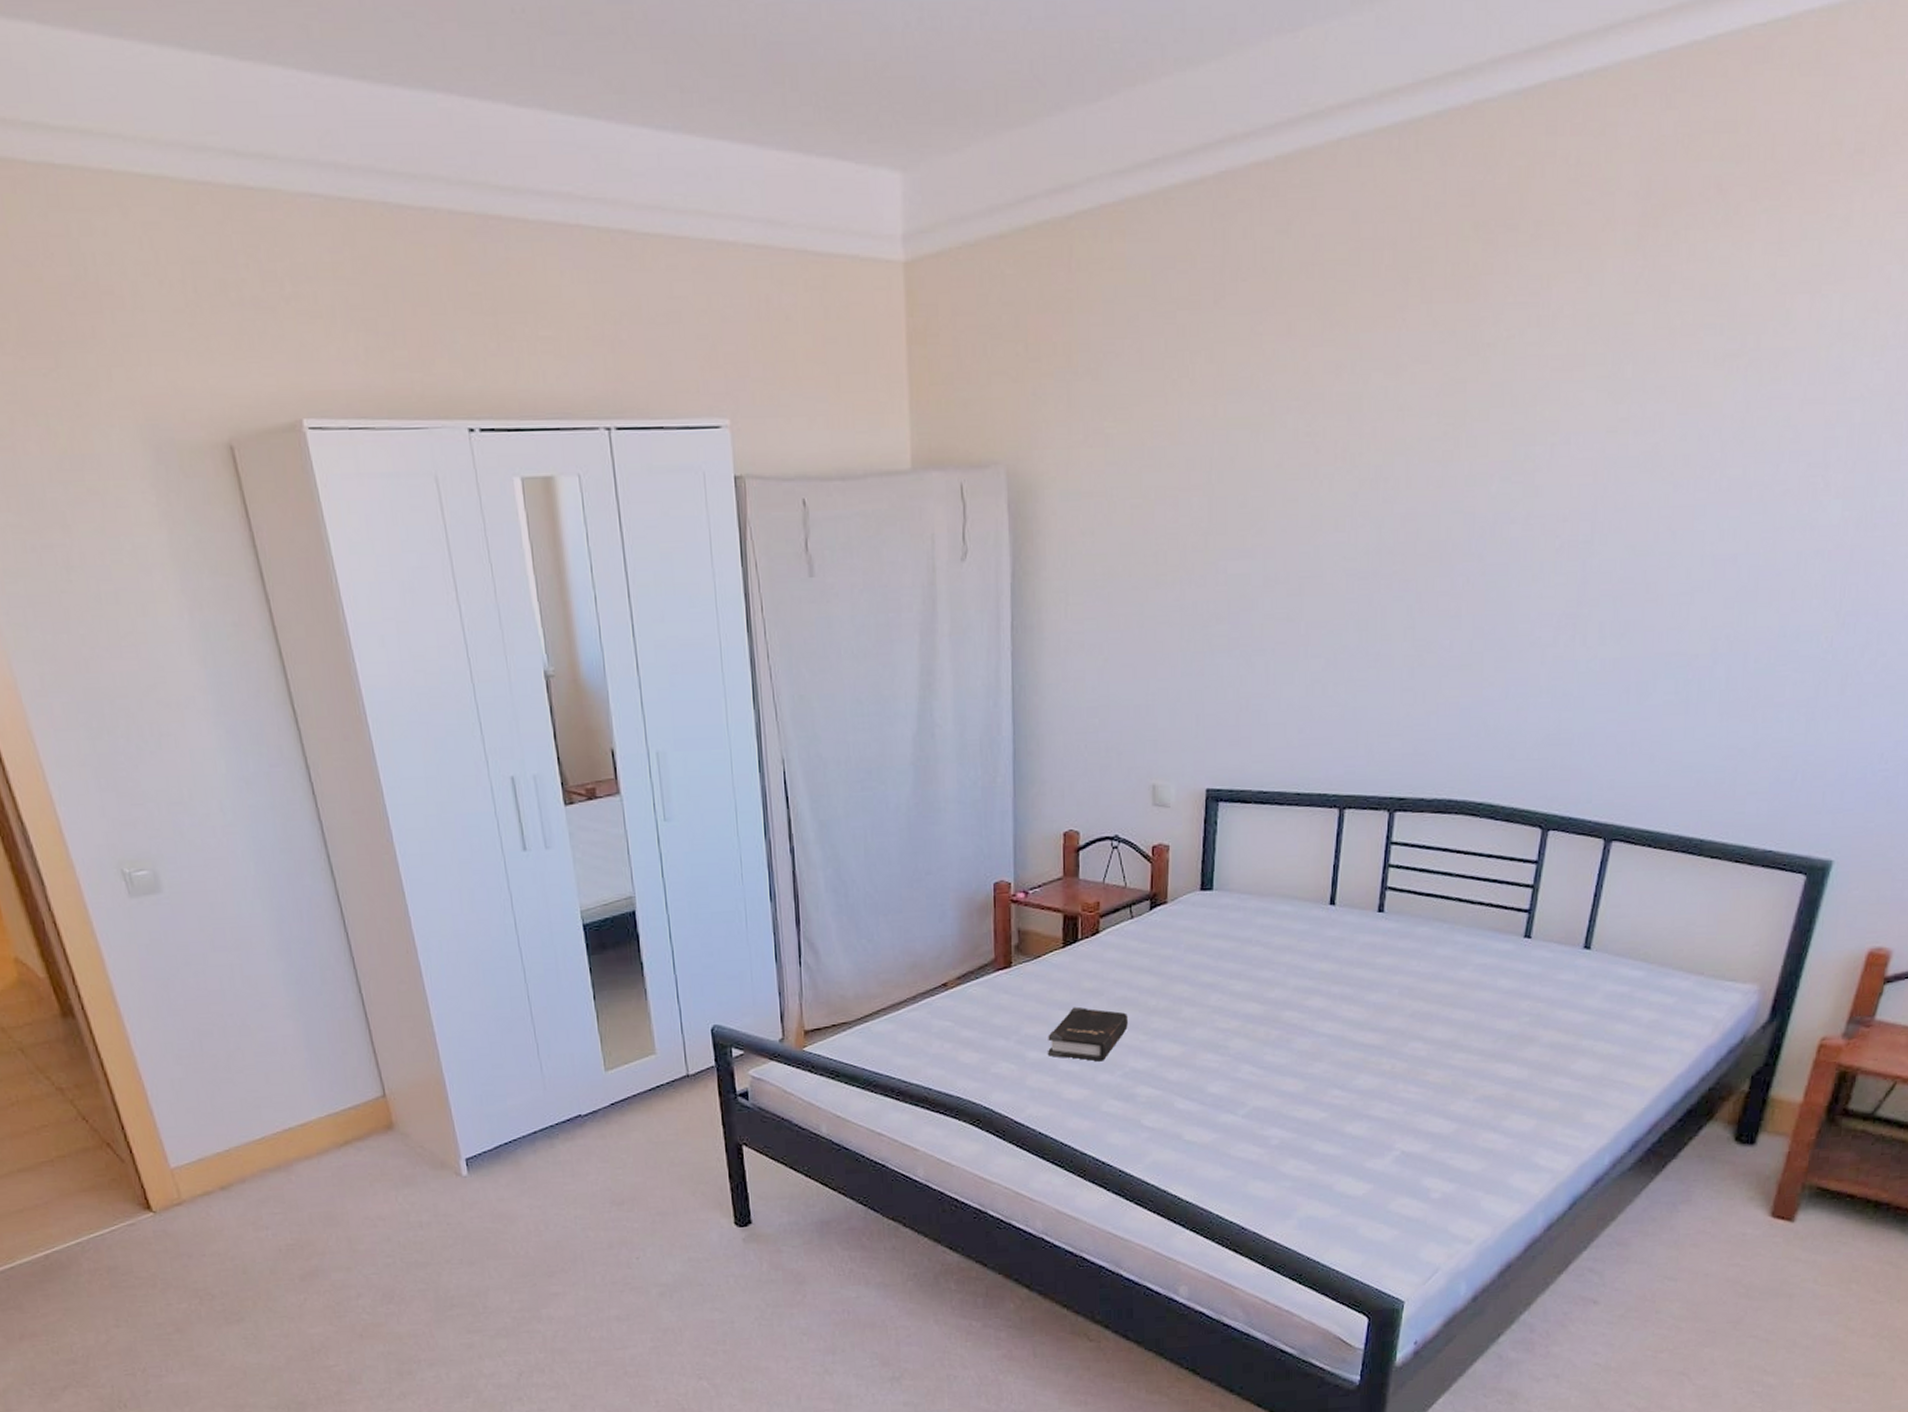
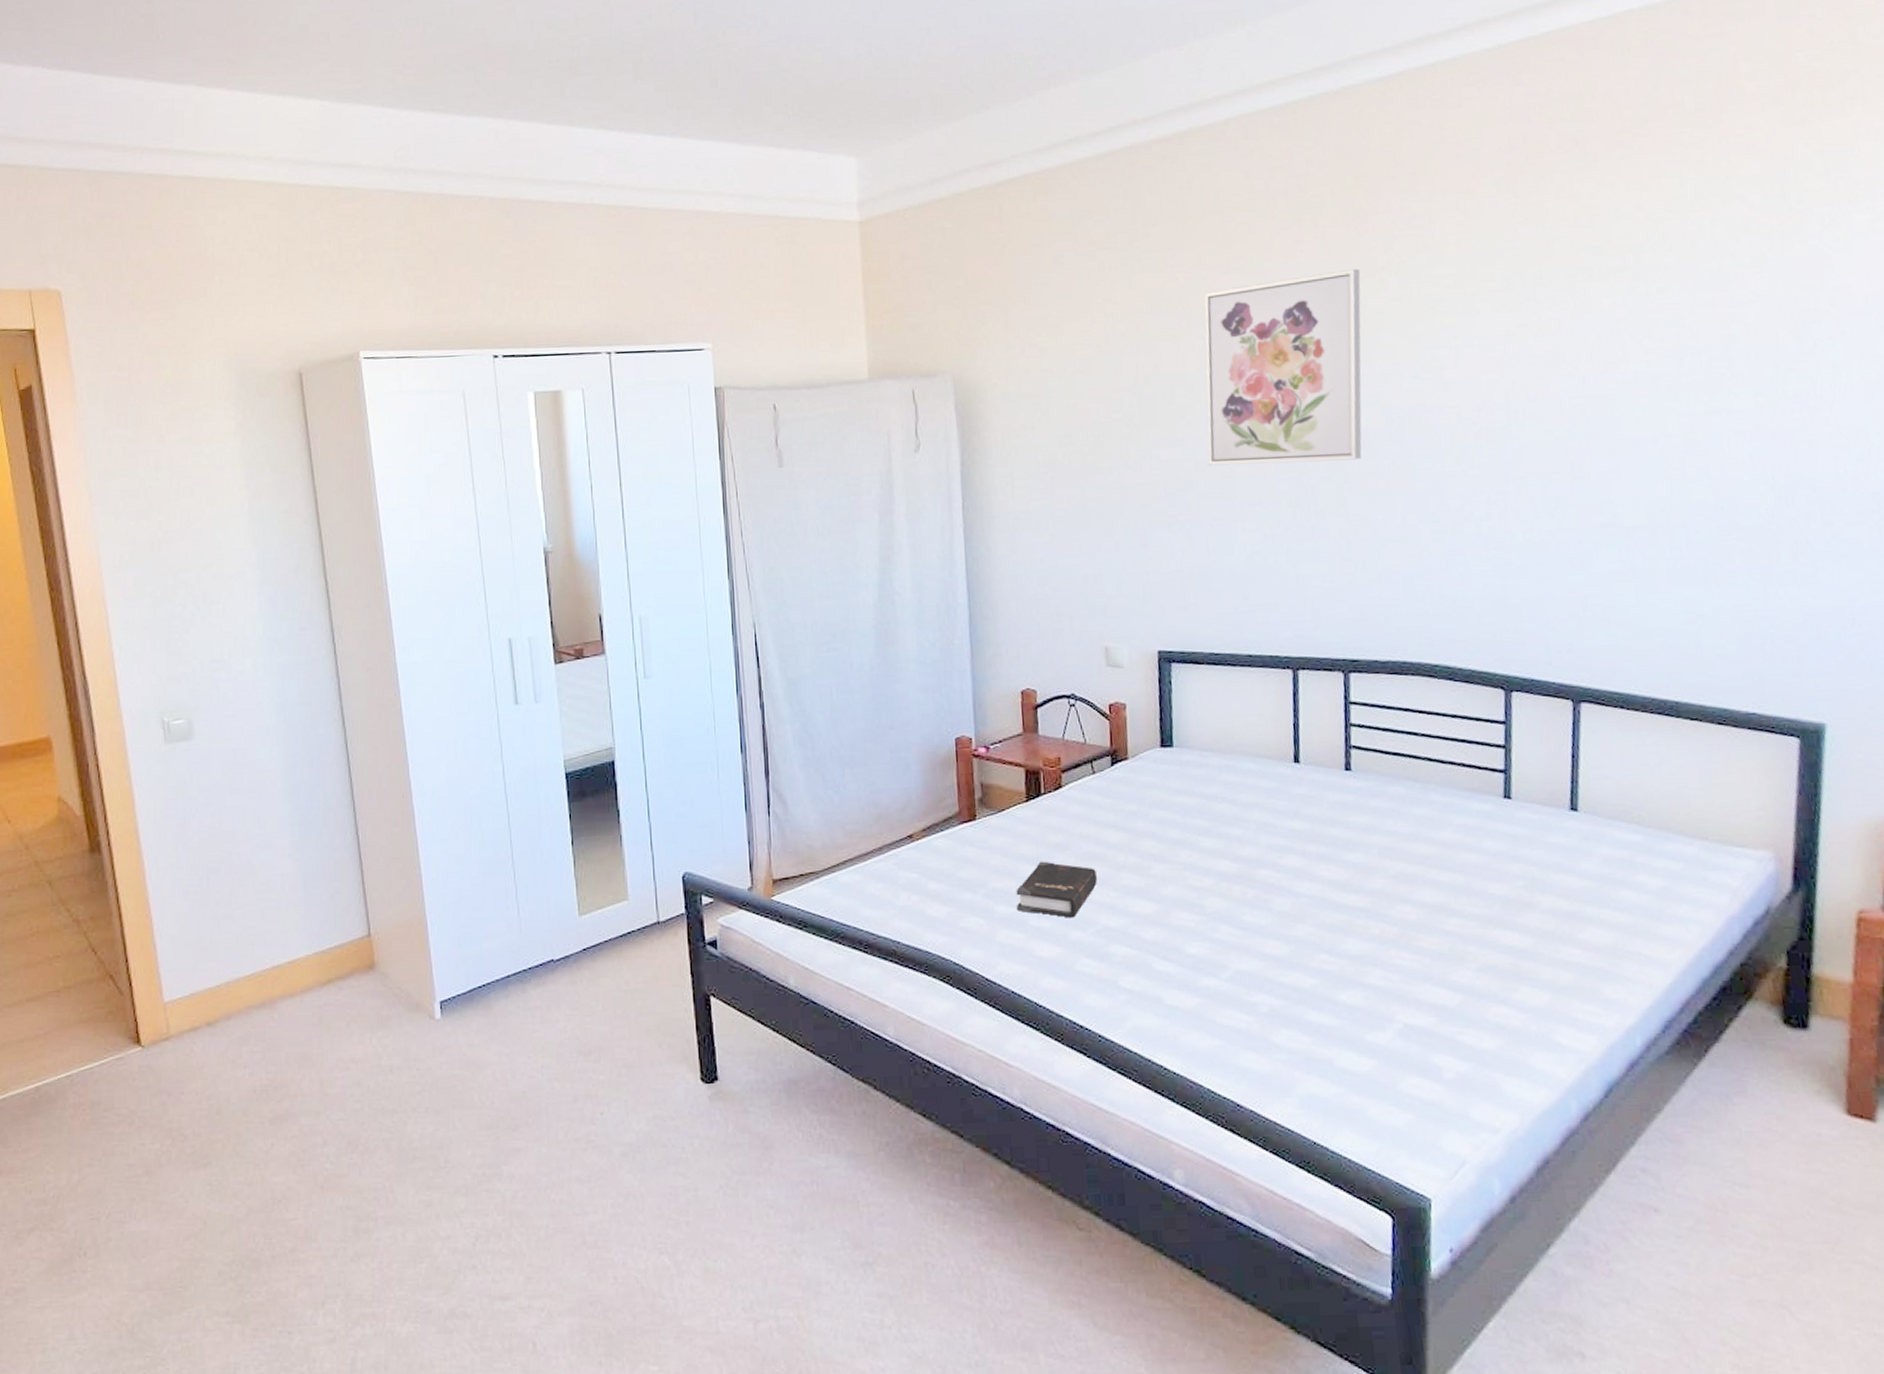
wall art: none [1278,343,1465,581] -> present [1204,268,1362,466]

